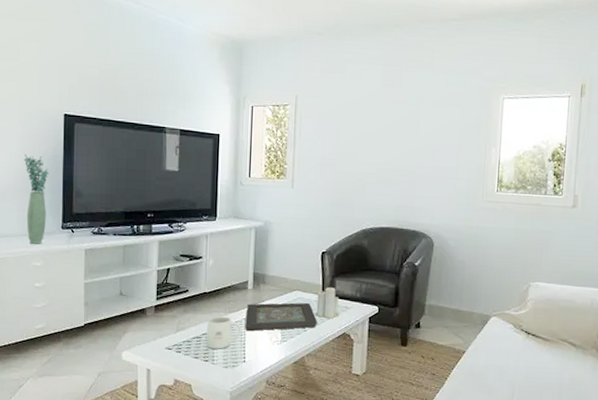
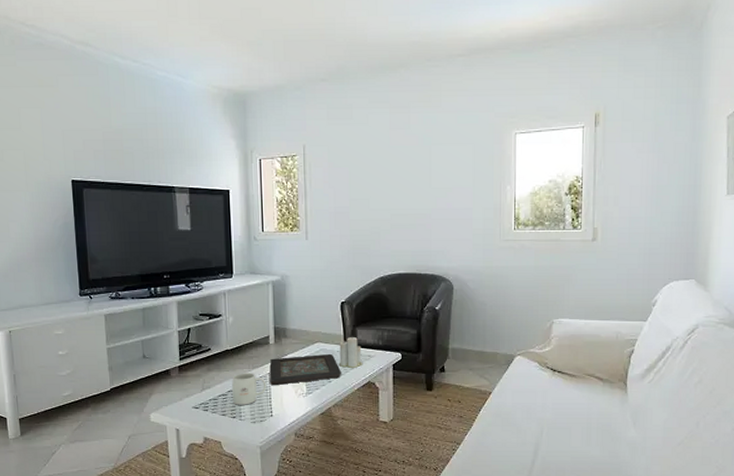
vase: present [24,154,49,244] -> none [35,223,64,313]

